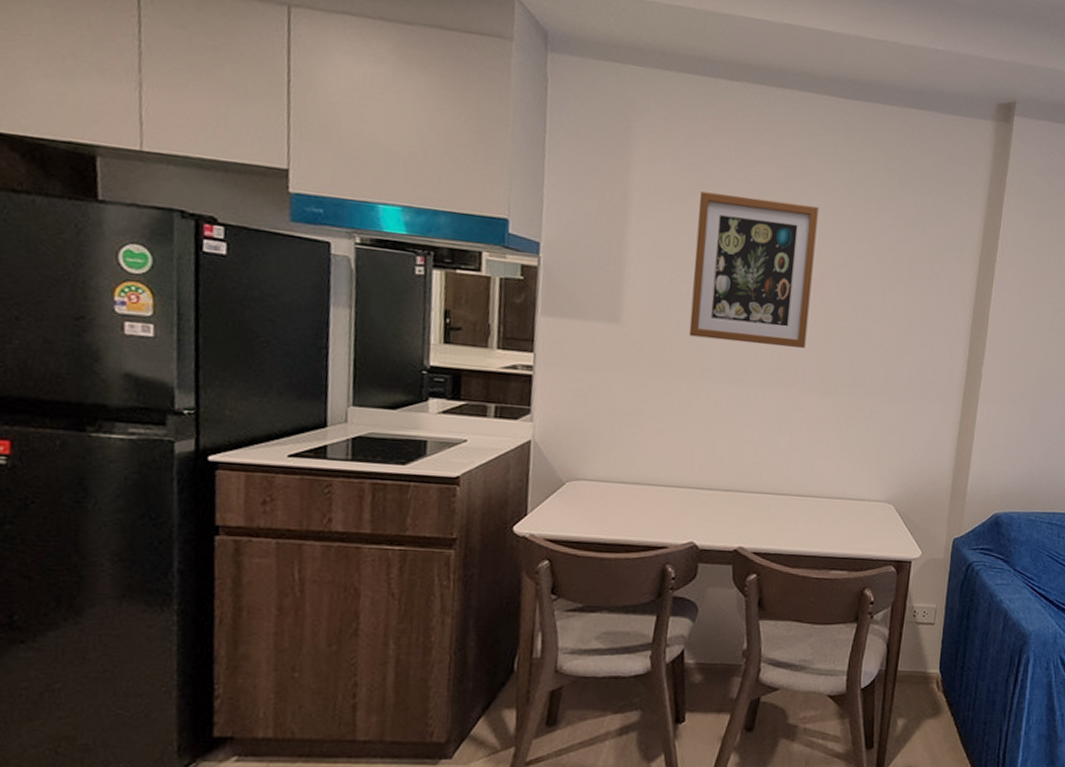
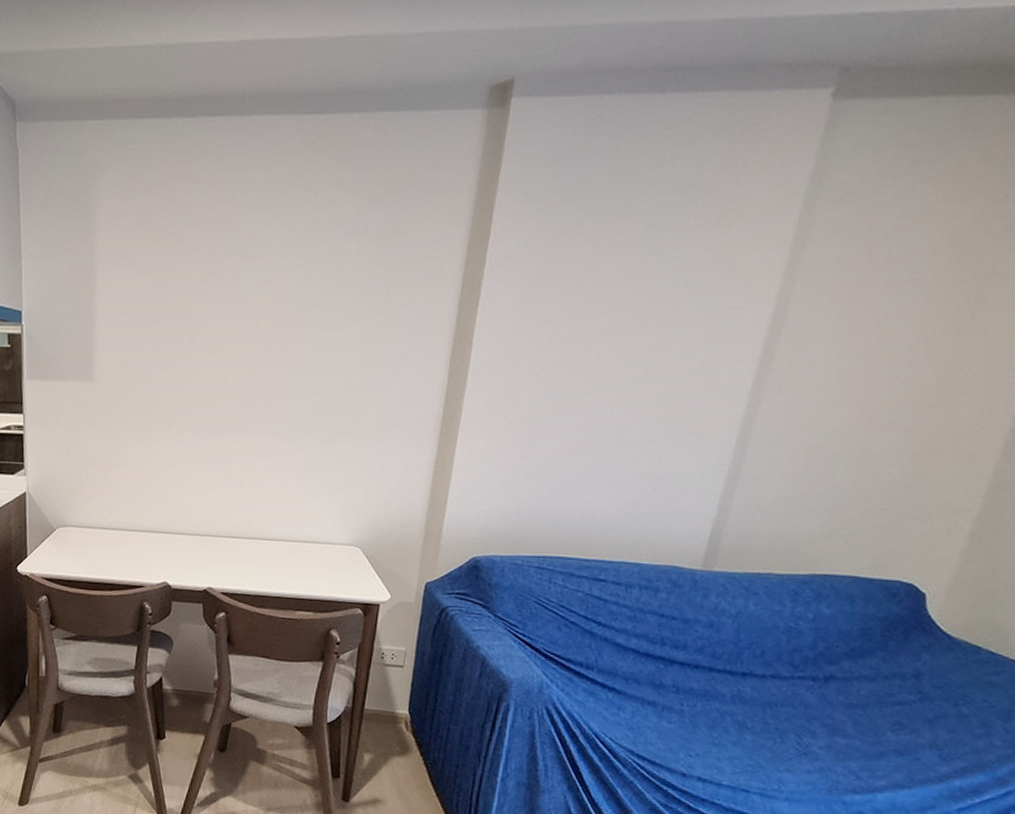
wall art: present [688,191,819,348] -> none [155,240,280,393]

